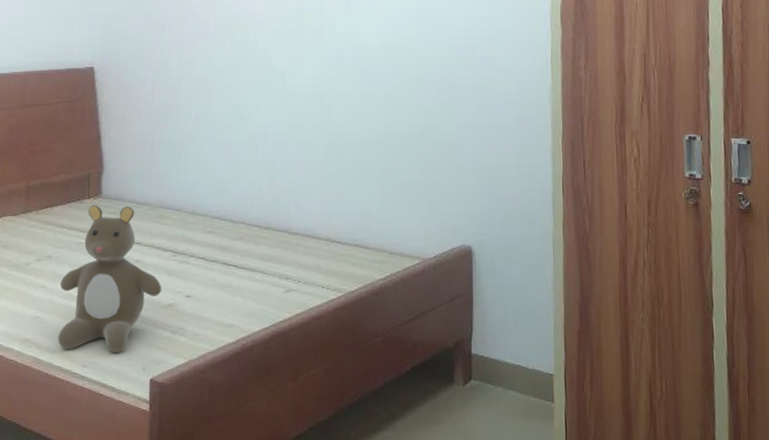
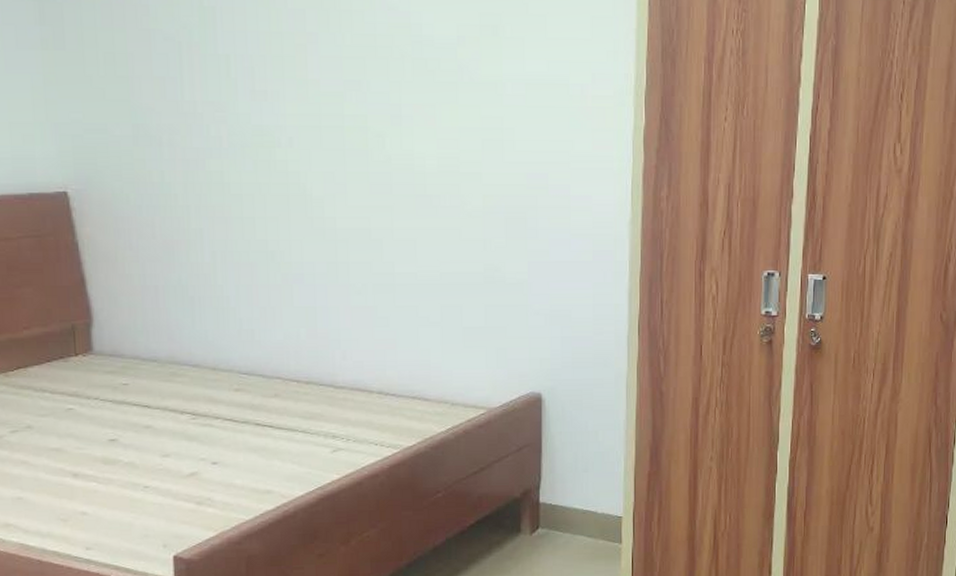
teddy bear: present [58,205,162,353] -> none [47,363,181,532]

